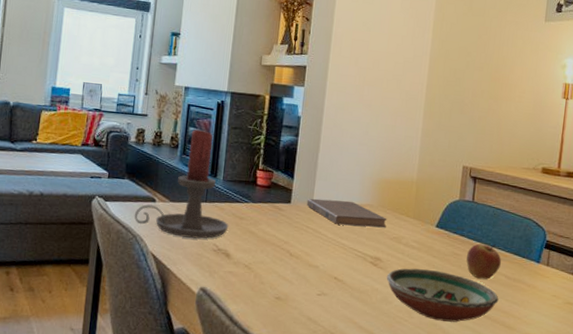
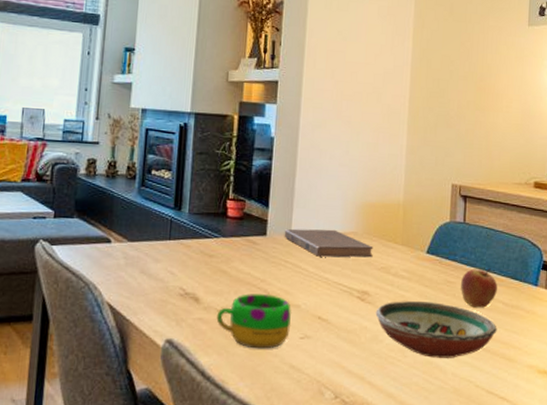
candle holder: present [134,129,229,239] -> none [85,156,197,283]
mug: none [244,253,311,302] -> present [216,294,291,349]

